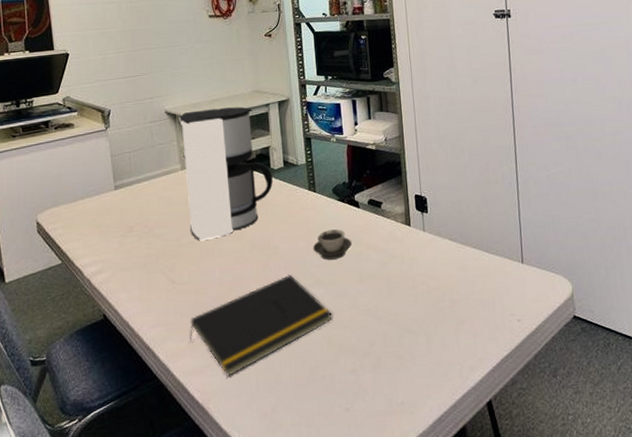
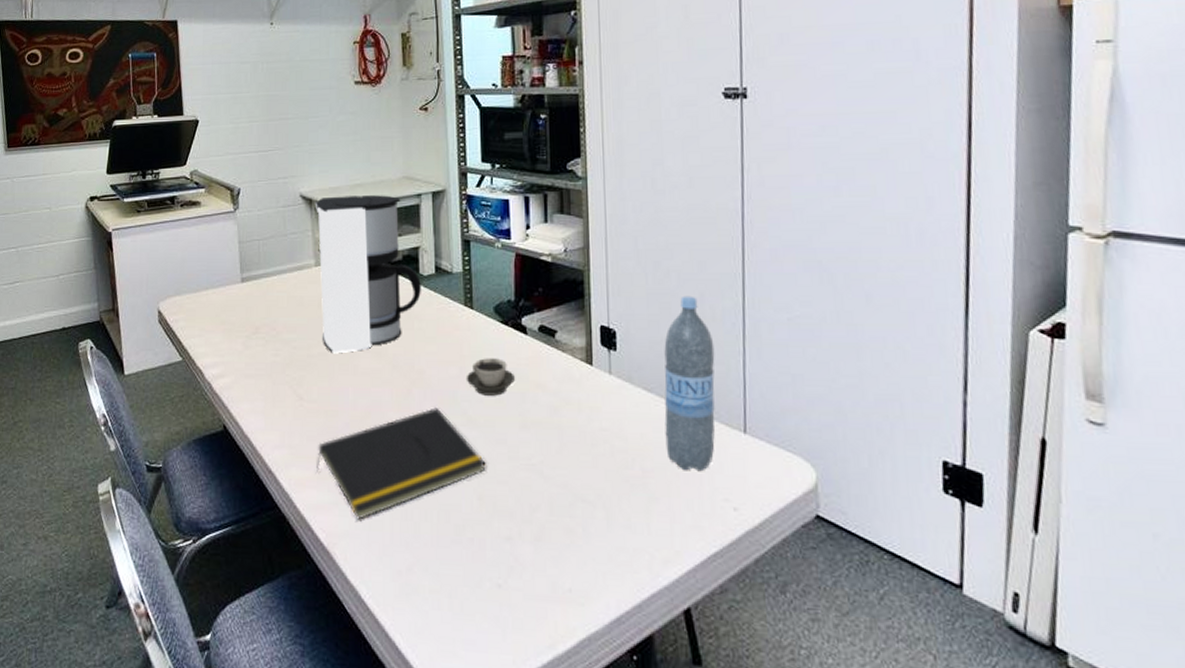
water bottle: none [462,165,502,298] -> present [664,295,715,472]

